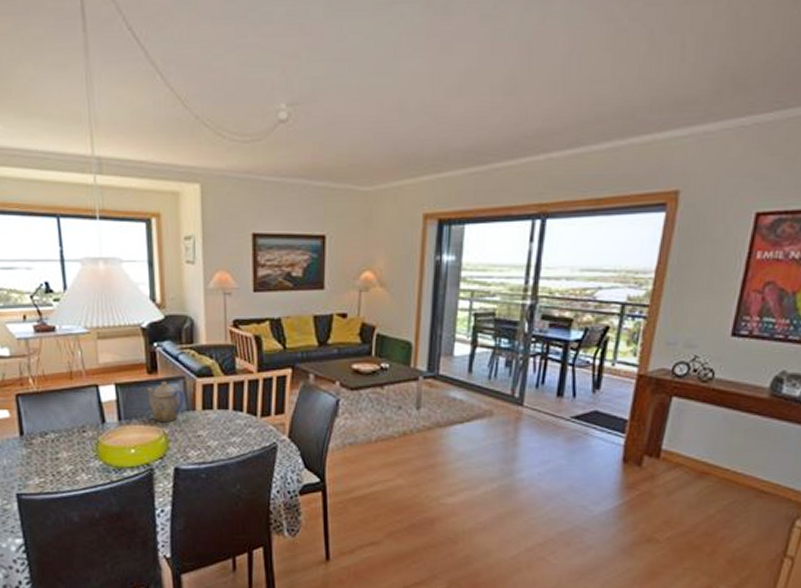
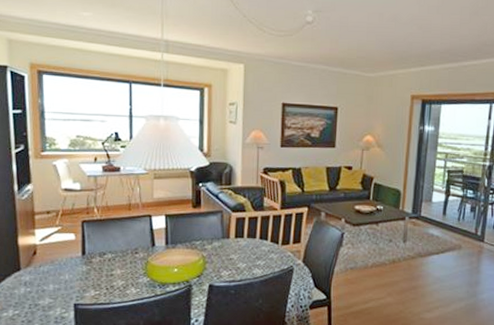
teapot: present [147,382,184,423] -> none [191,215,221,248]

